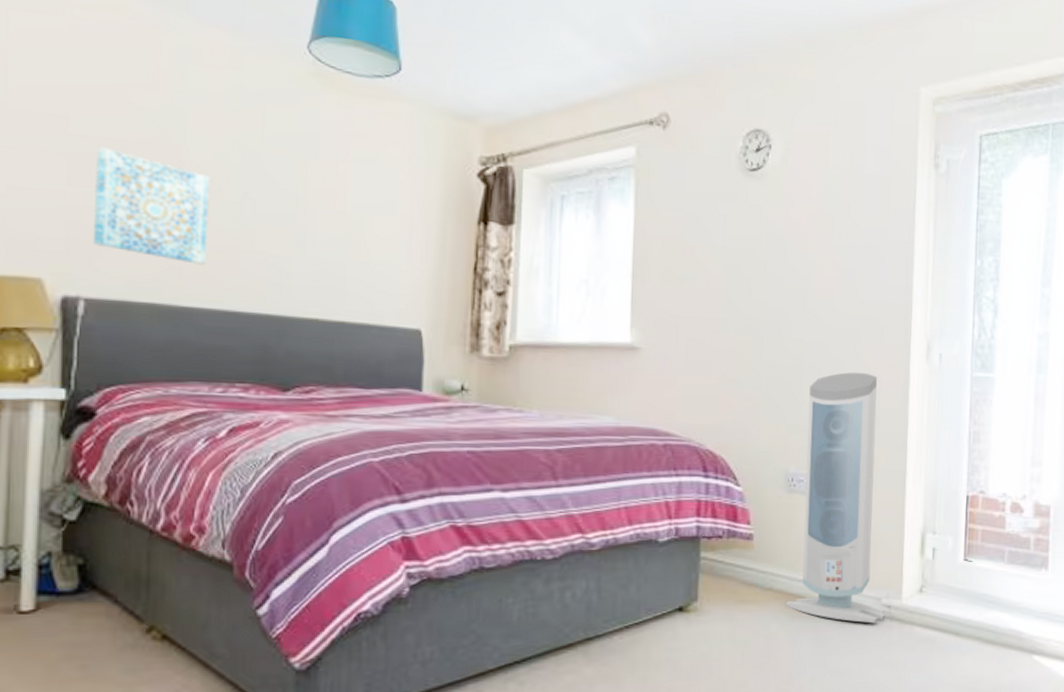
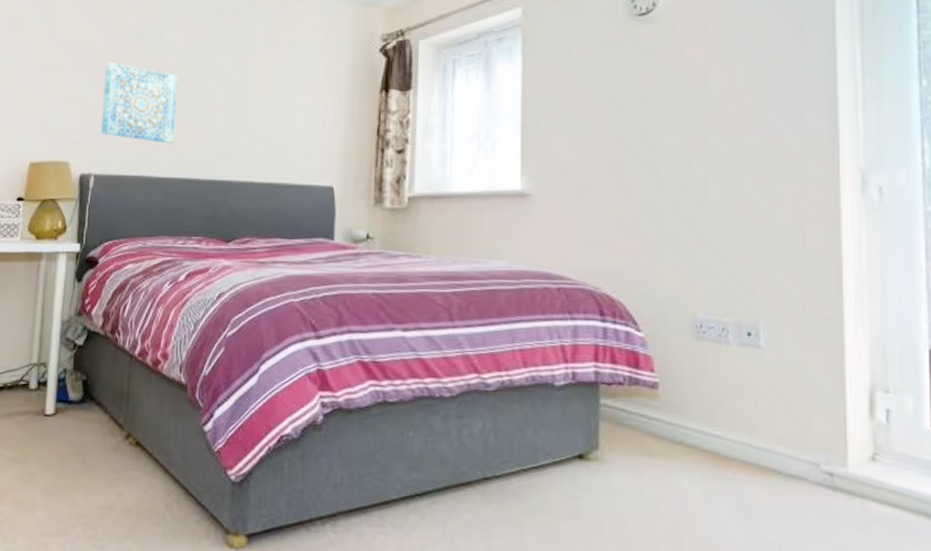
air purifier: present [785,372,886,623] -> none [699,210,828,491]

